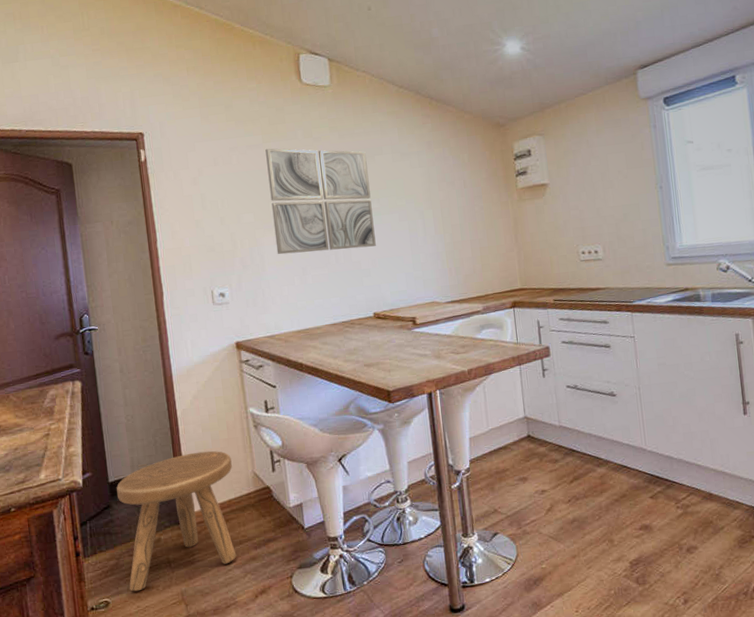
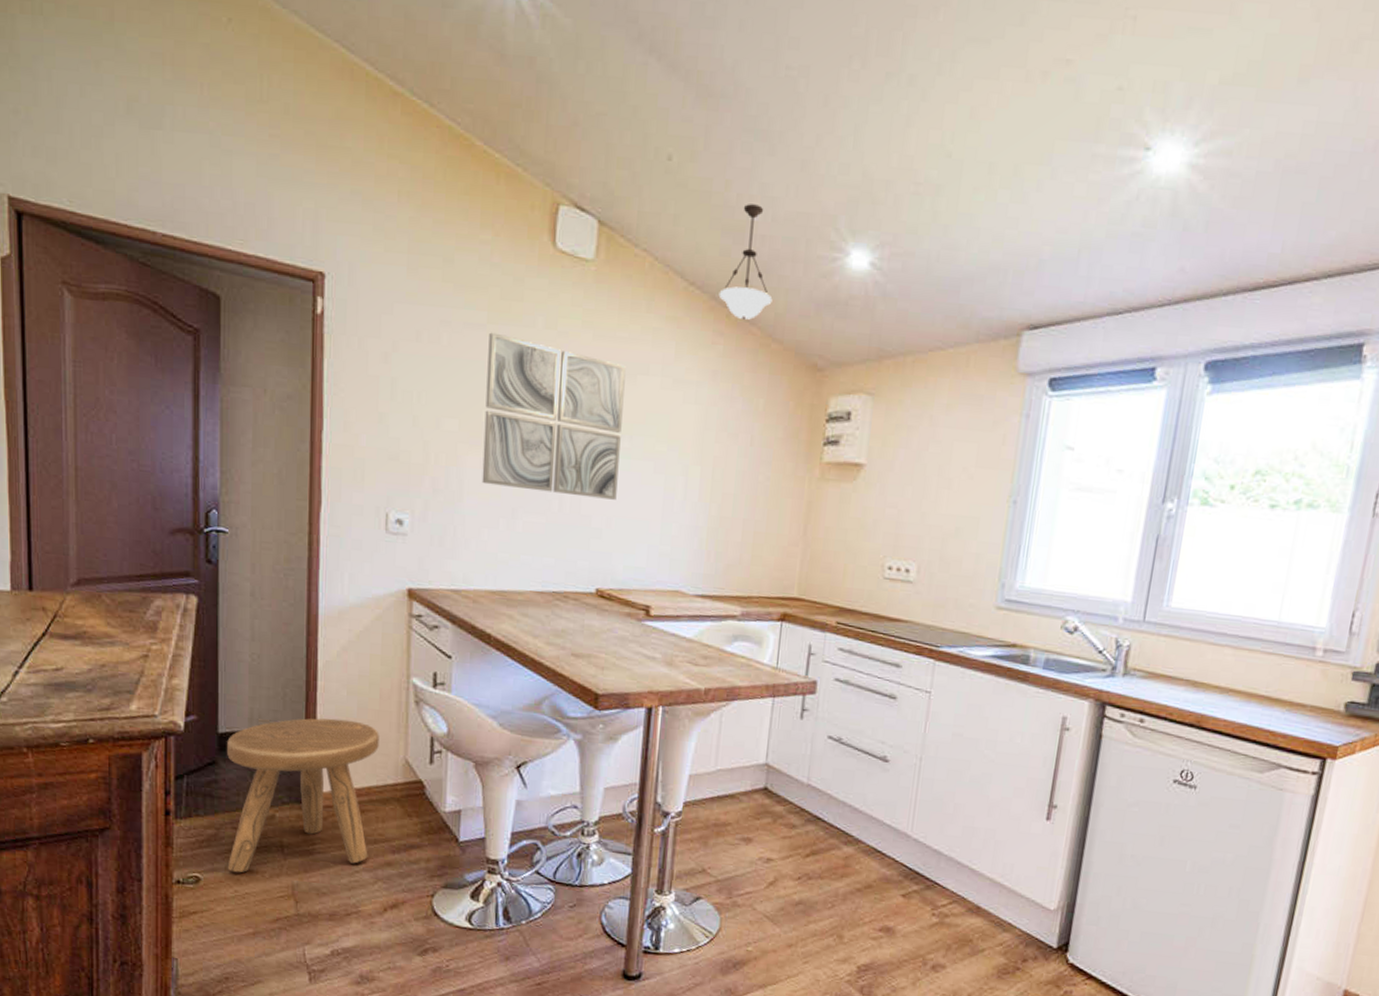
pendant light: none [421,26,459,103] -> present [718,204,773,320]

